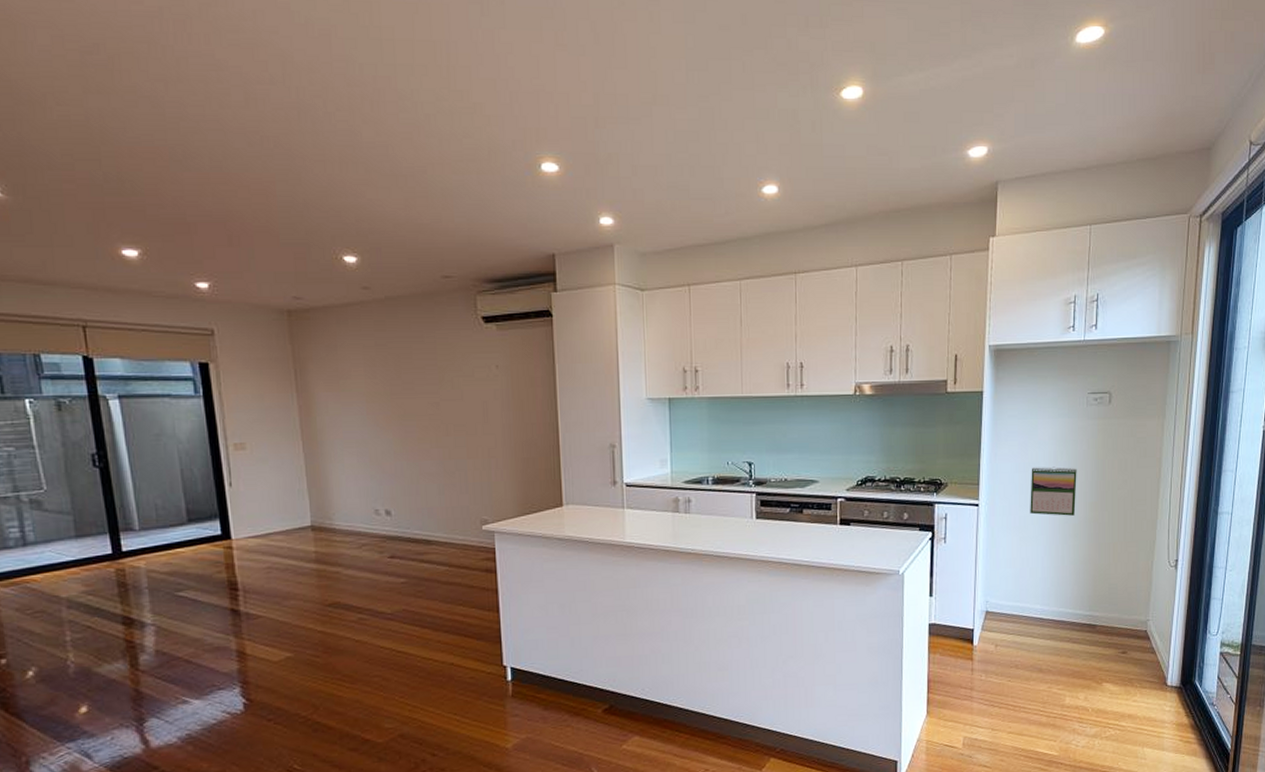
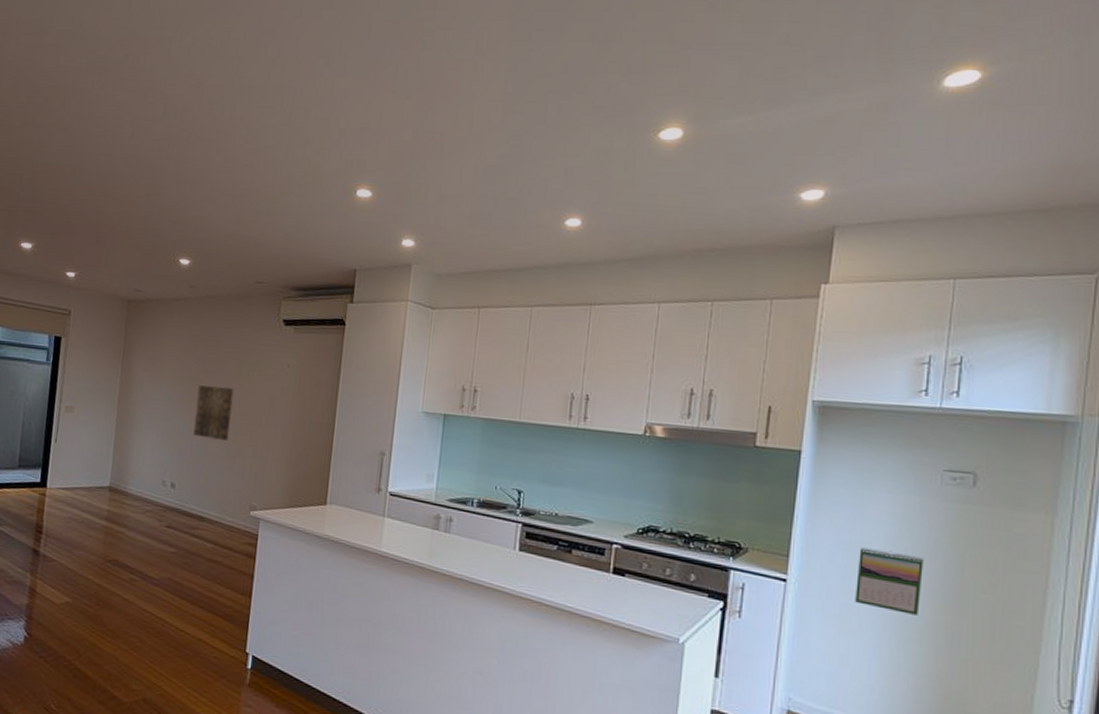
wall art: none [395,398,443,458] -> present [193,384,234,442]

